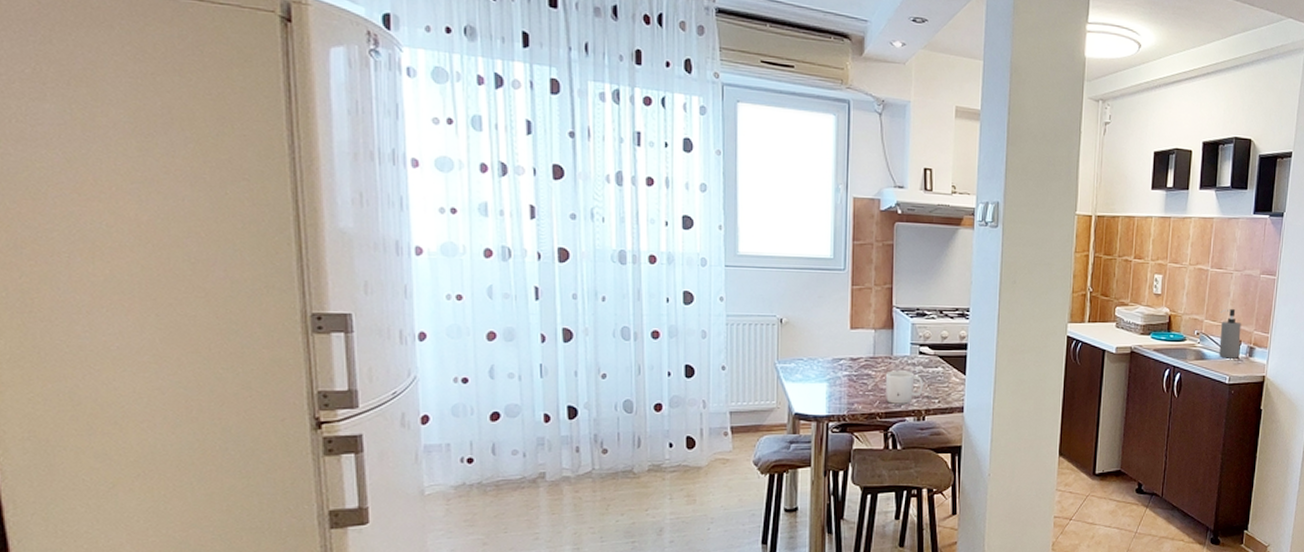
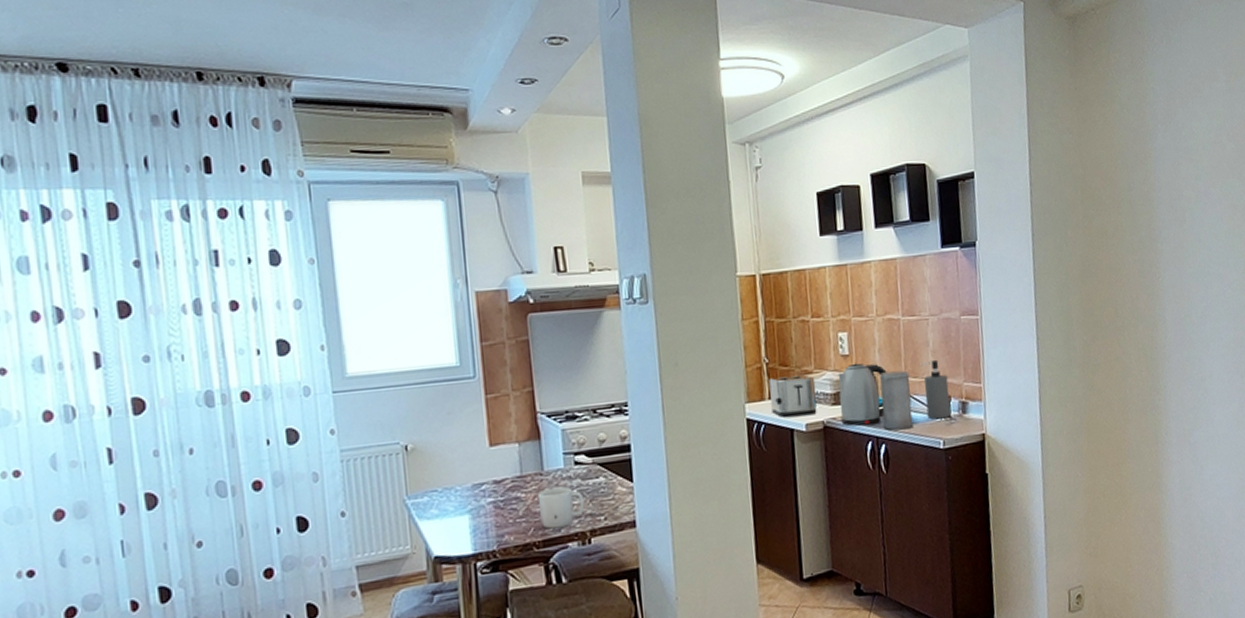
toaster: none [1089,305,1130,341] -> present [769,375,817,417]
kettle: none [1146,302,1191,356] -> present [837,362,887,427]
canister: none [1181,313,1209,363] -> present [880,370,914,431]

